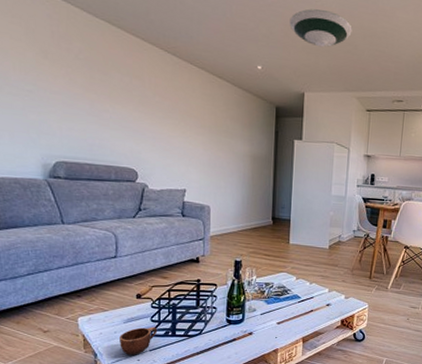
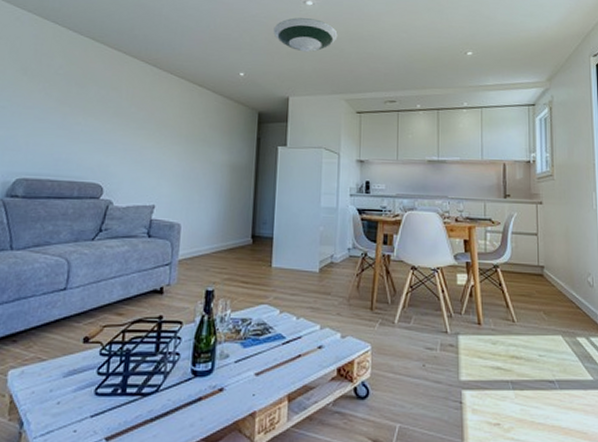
mug: present [120,327,158,355] -> none [54,382,104,424]

